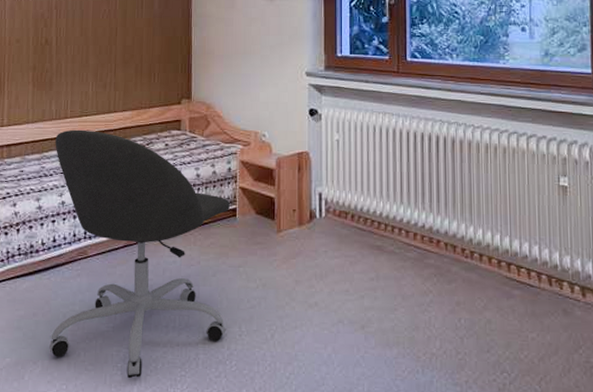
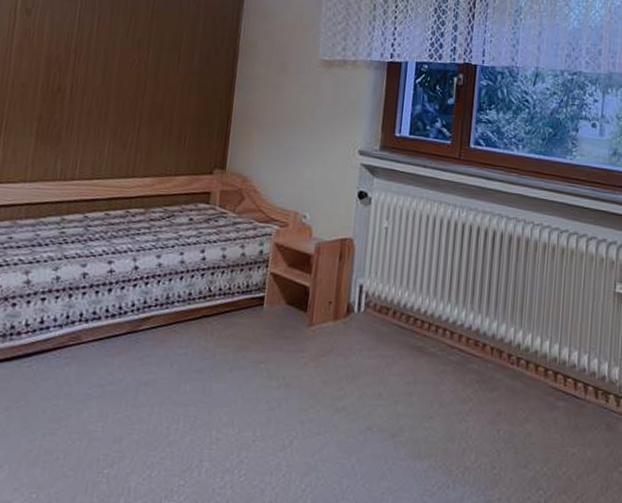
office chair: present [49,129,230,379] -> none [20,193,258,488]

